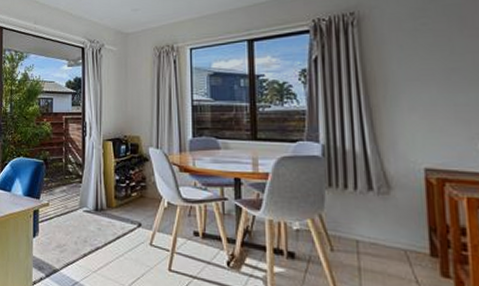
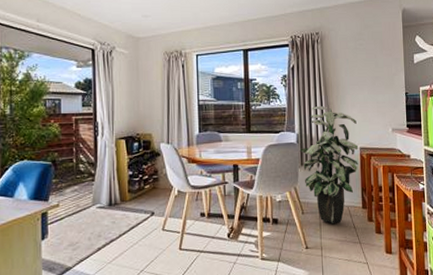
indoor plant: none [326,109,422,272] -> present [299,106,358,224]

